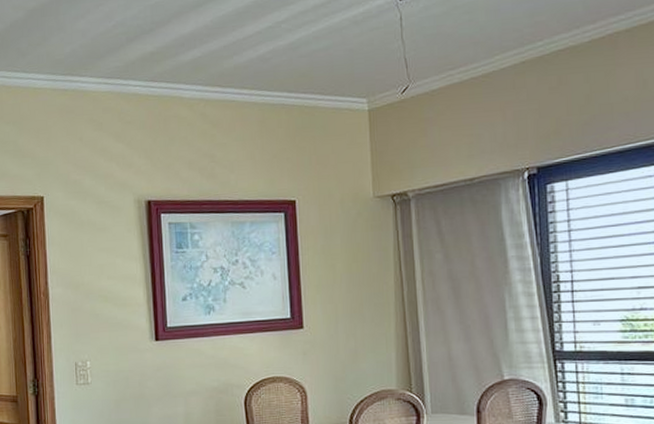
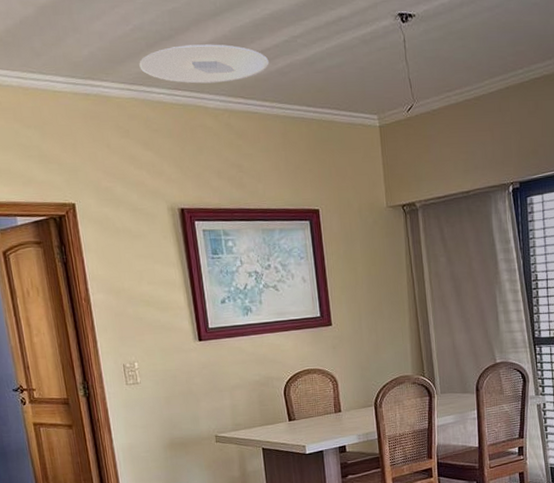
ceiling light: none [118,34,250,75] -> present [139,44,269,84]

